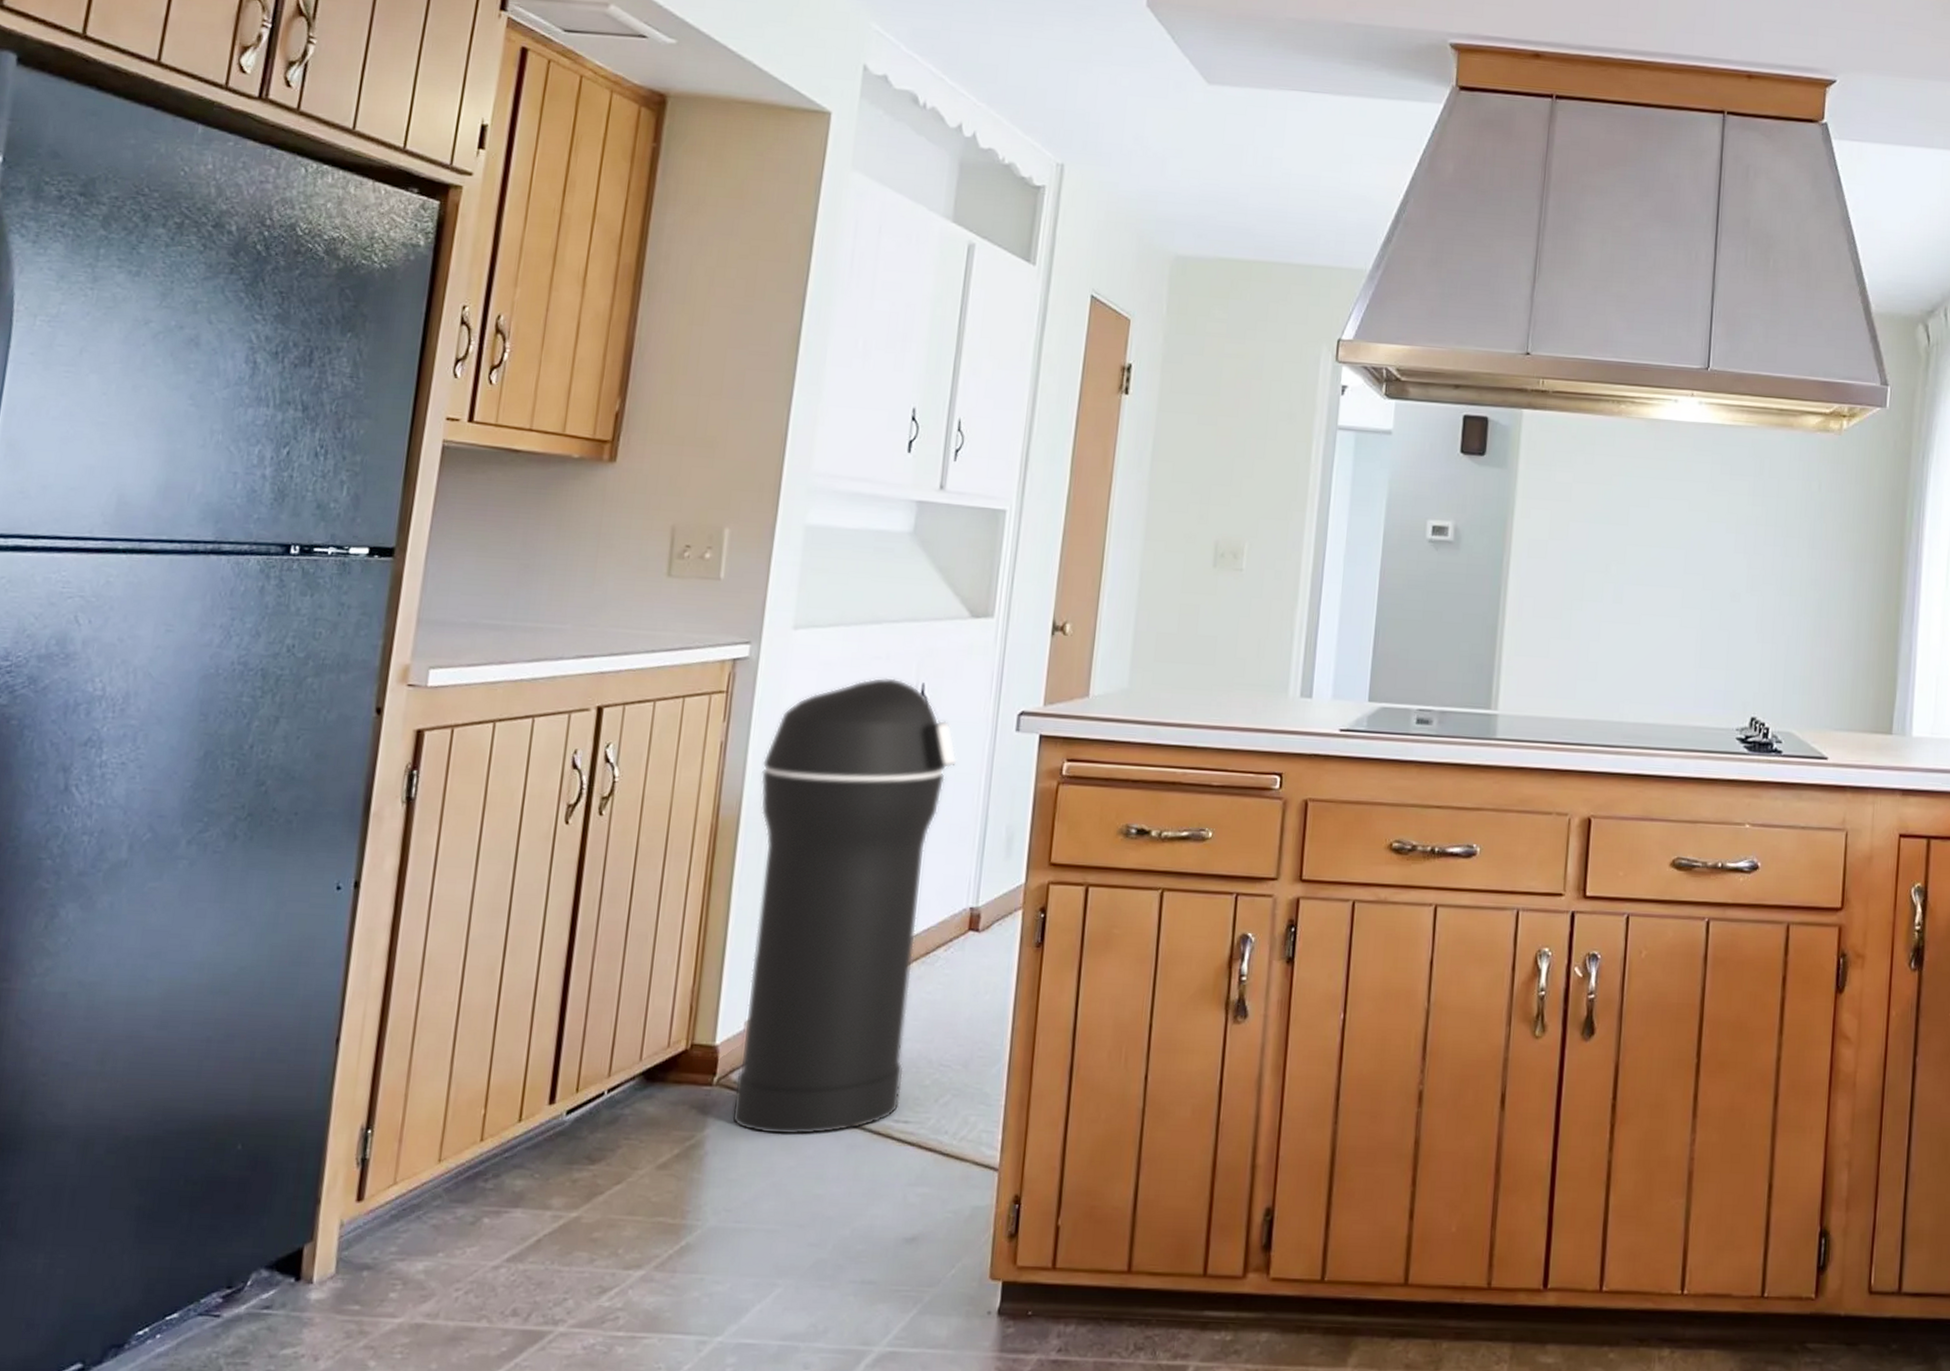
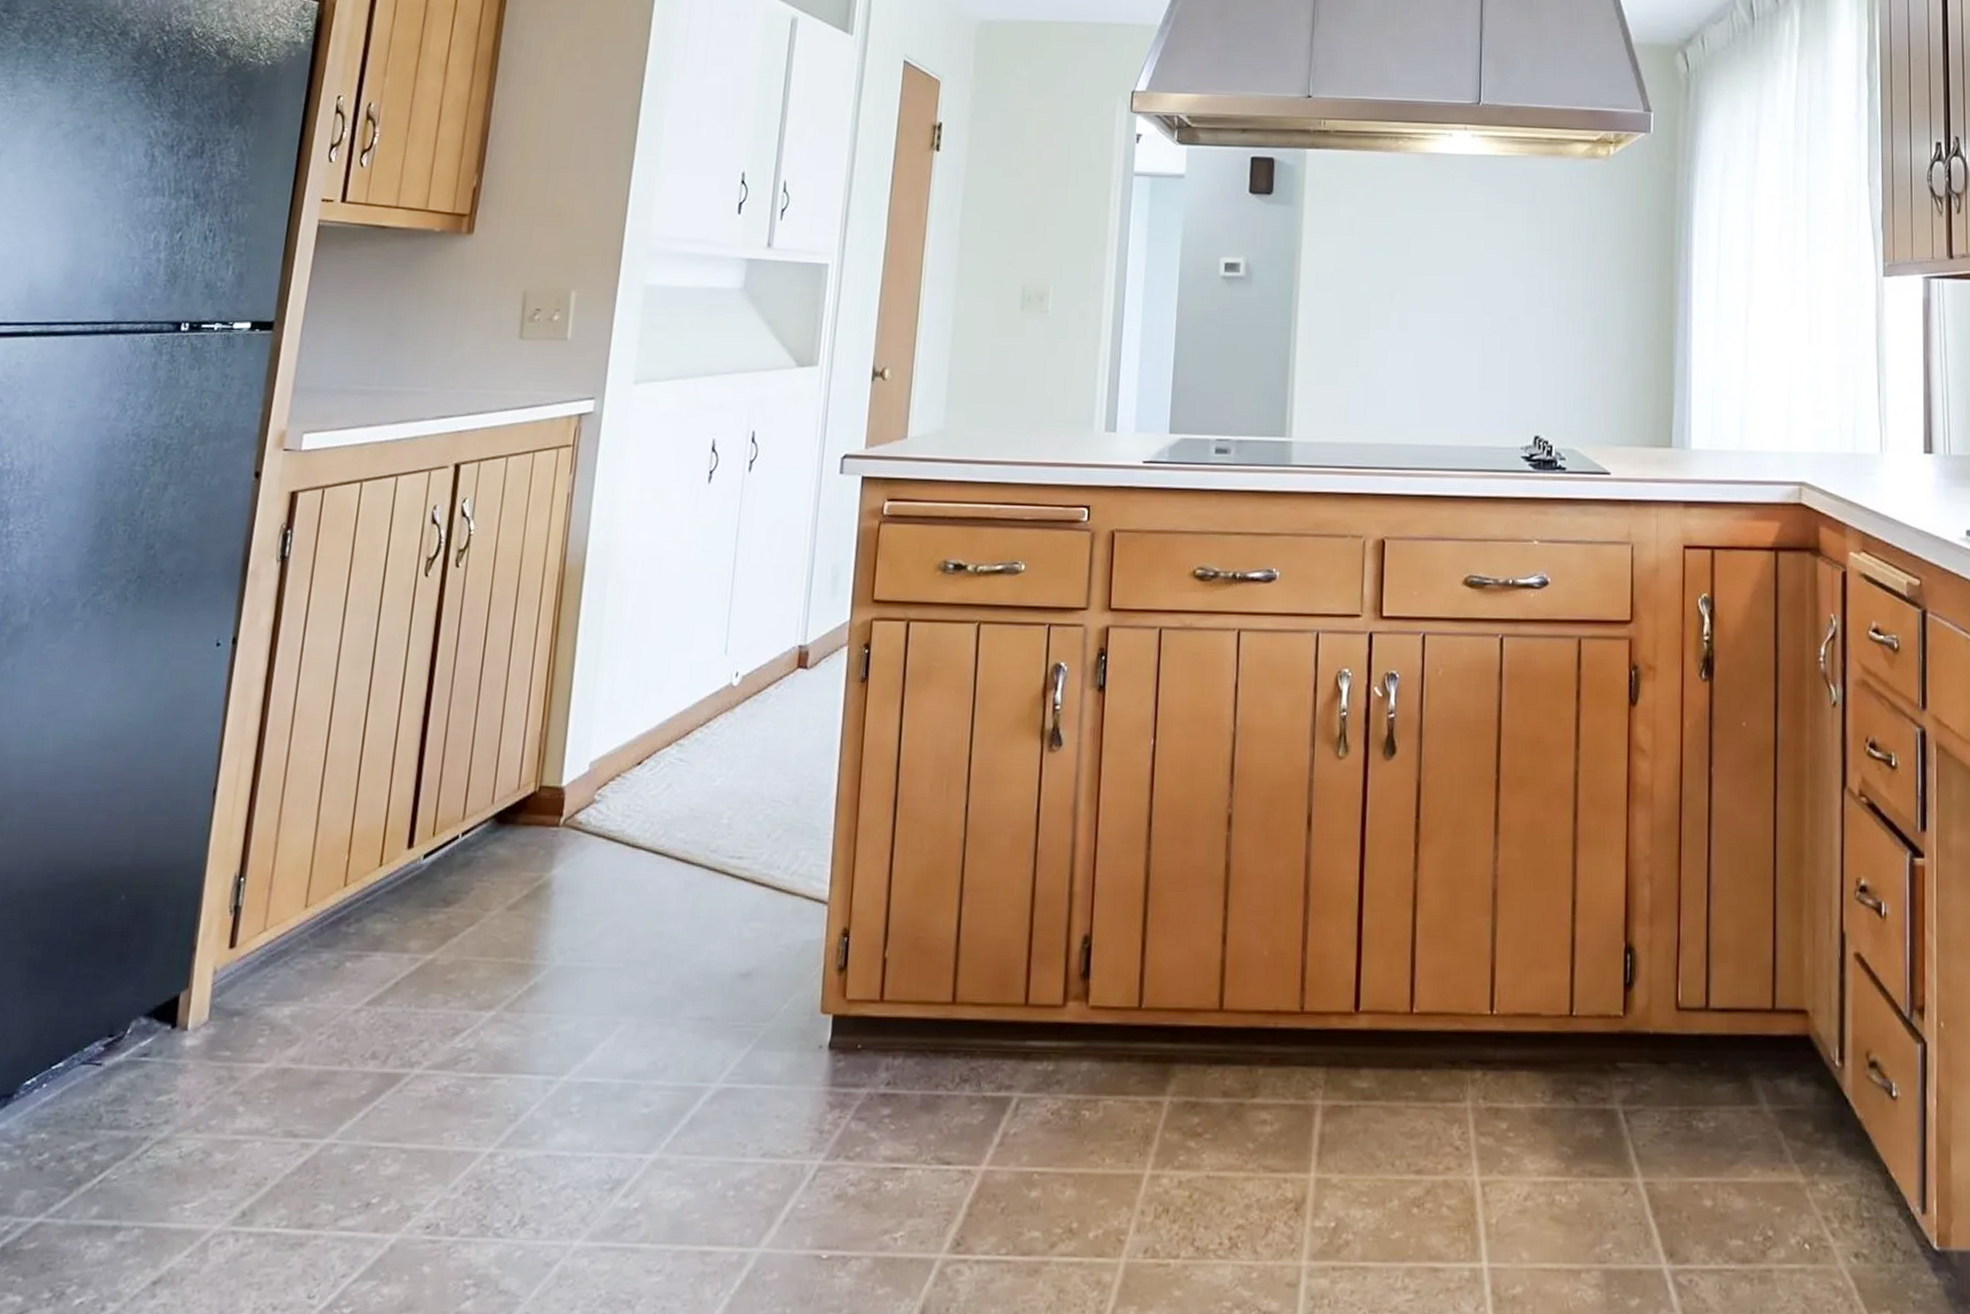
trash can: present [731,677,958,1136] -> none [576,426,786,874]

